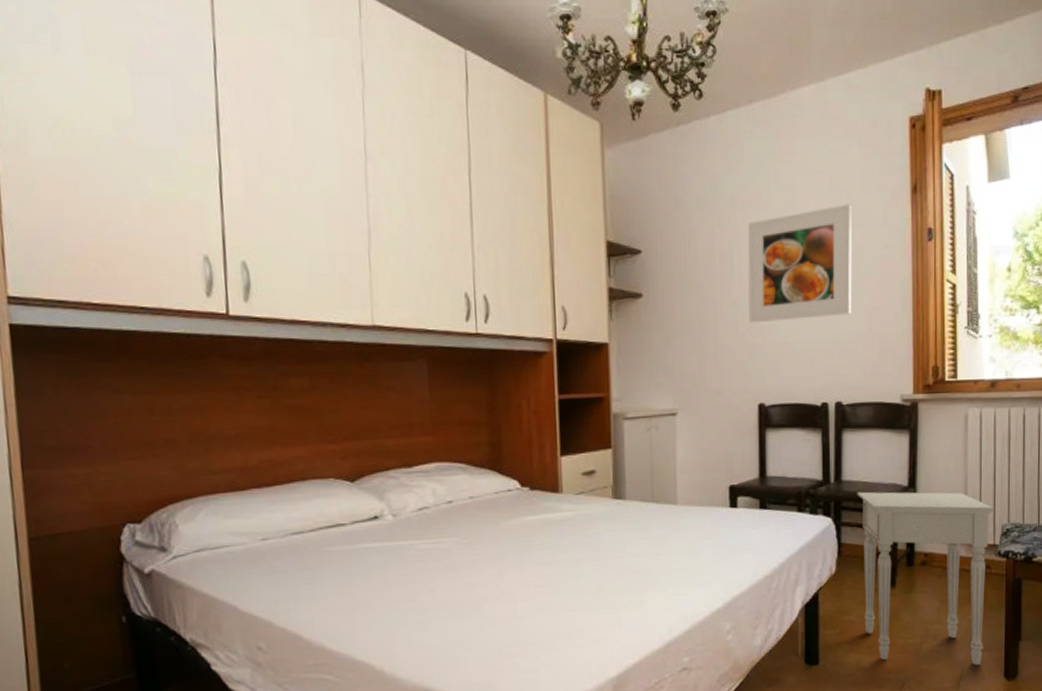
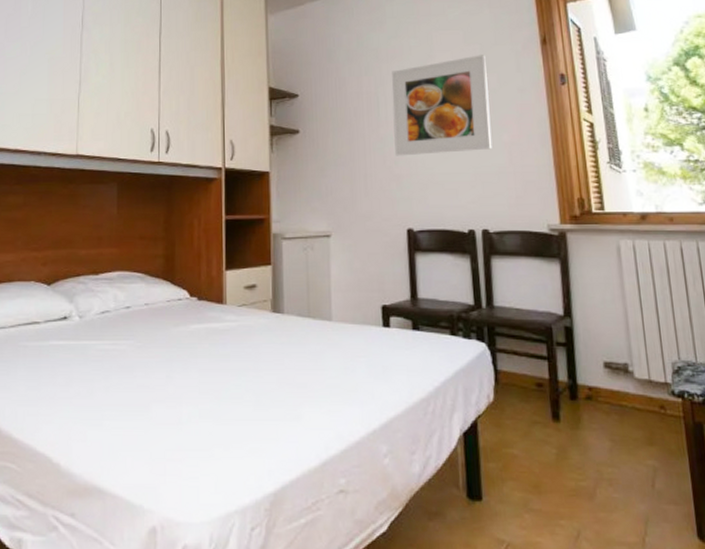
nightstand: present [857,491,995,666] -> none [510,318,669,520]

